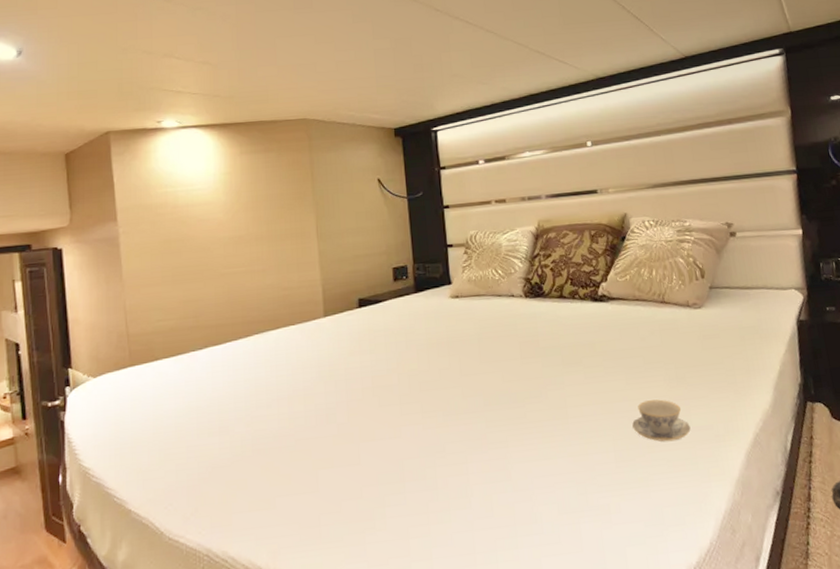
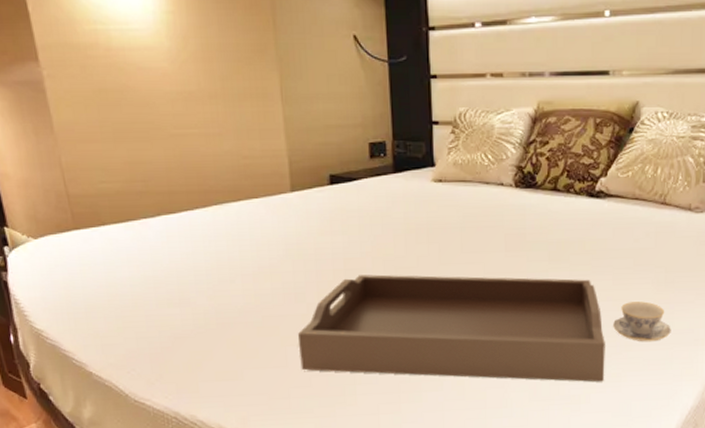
serving tray: none [329,381,631,495] -> present [298,274,605,382]

